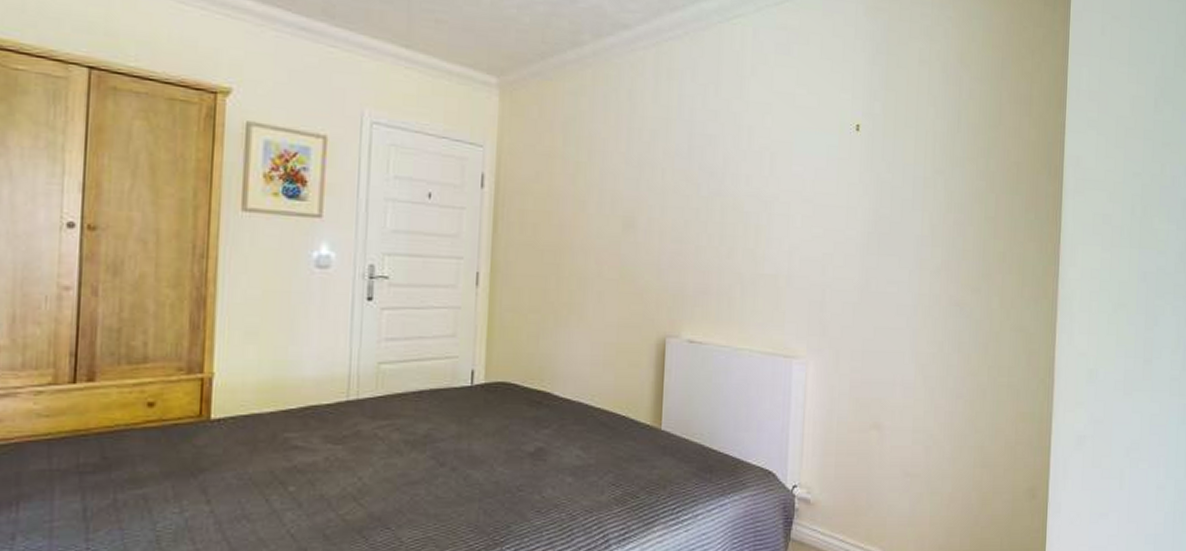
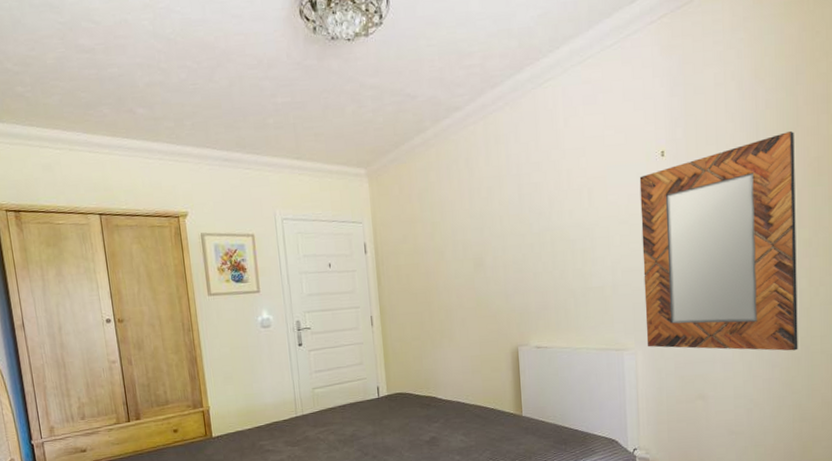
home mirror: none [820,128,996,381] -> present [639,130,798,351]

